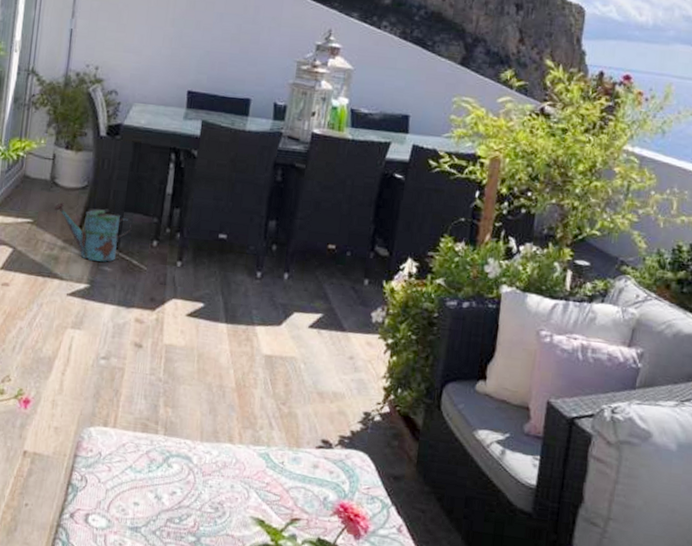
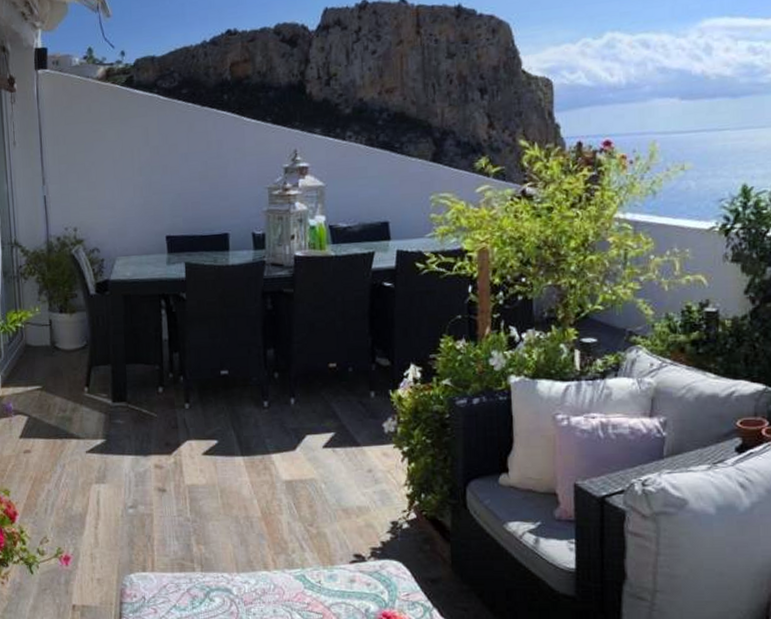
watering can: present [53,201,132,262] -> none [58,364,136,416]

